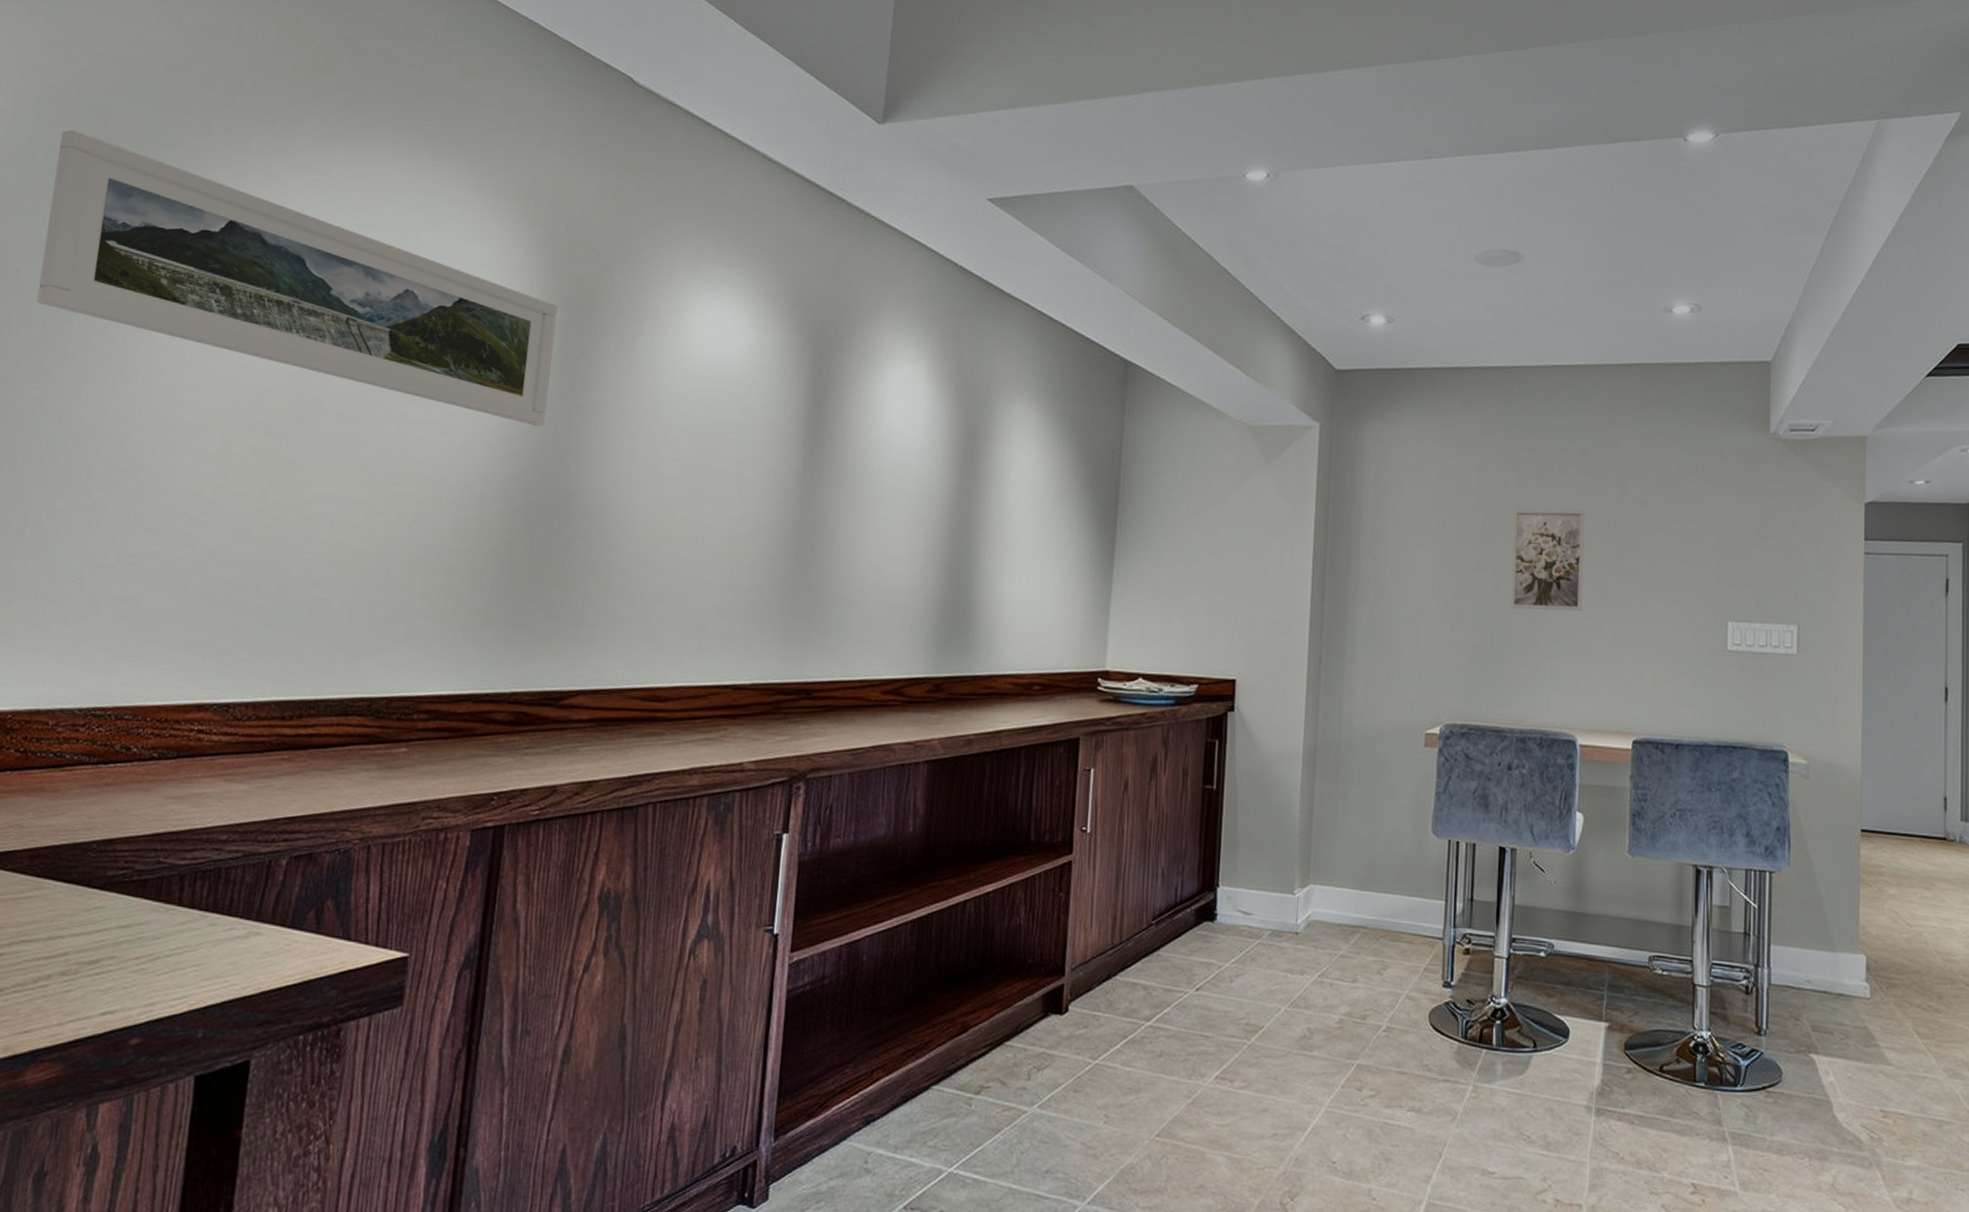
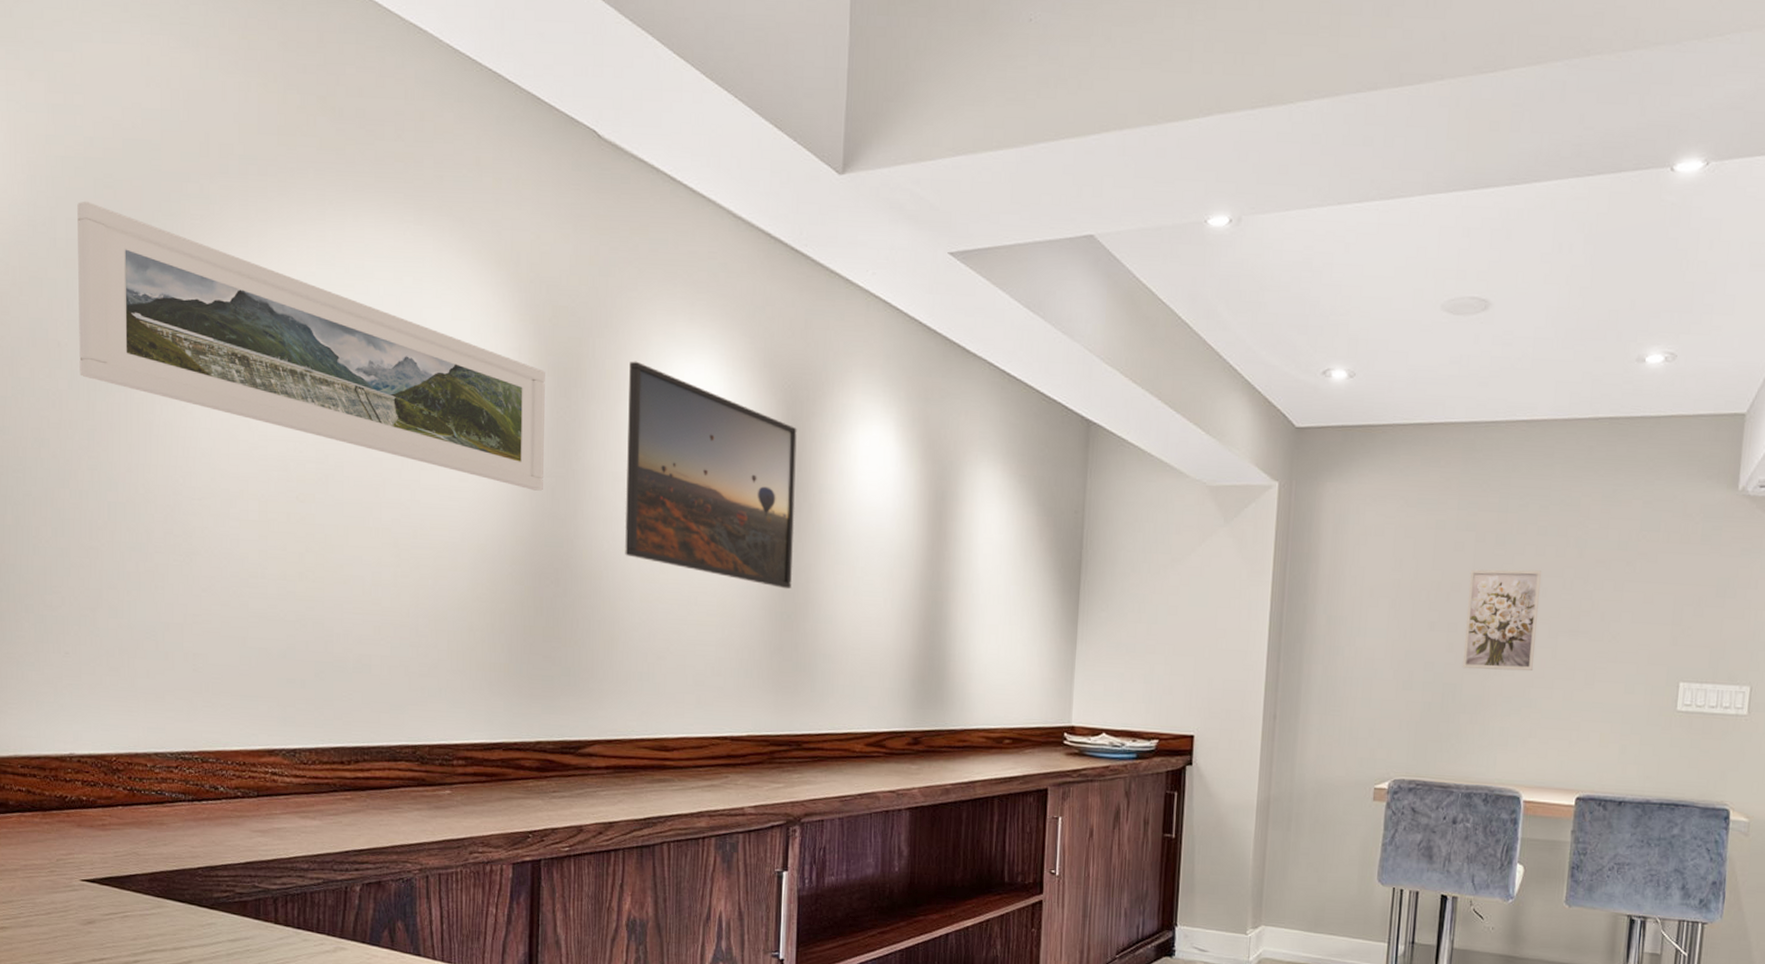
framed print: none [629,297,823,529] -> present [625,361,797,589]

